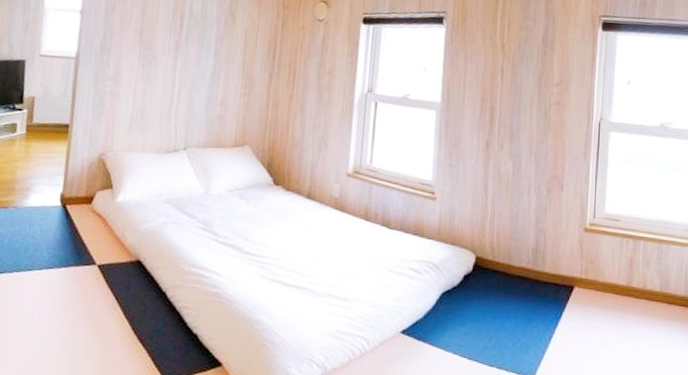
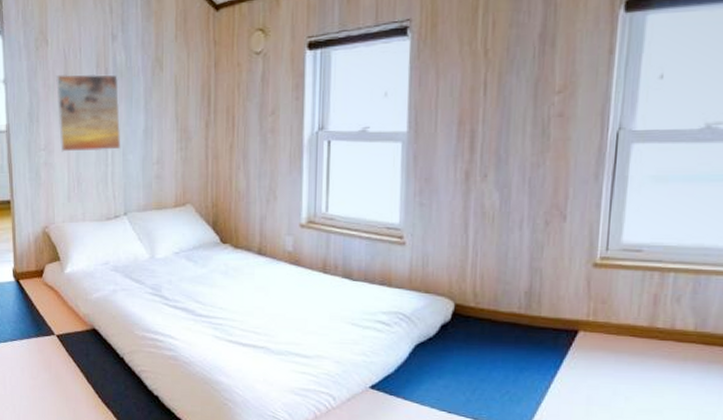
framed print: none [128,13,193,88] -> present [56,73,121,152]

